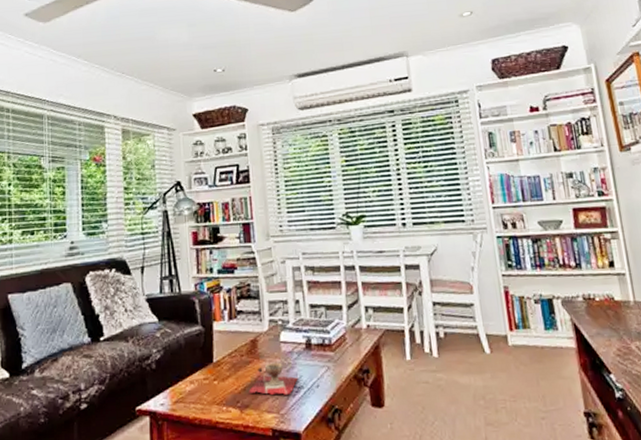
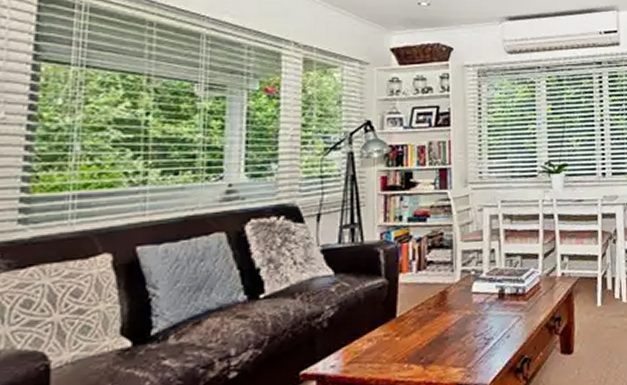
decorative bowl: present [249,362,299,395] -> none [434,314,490,348]

